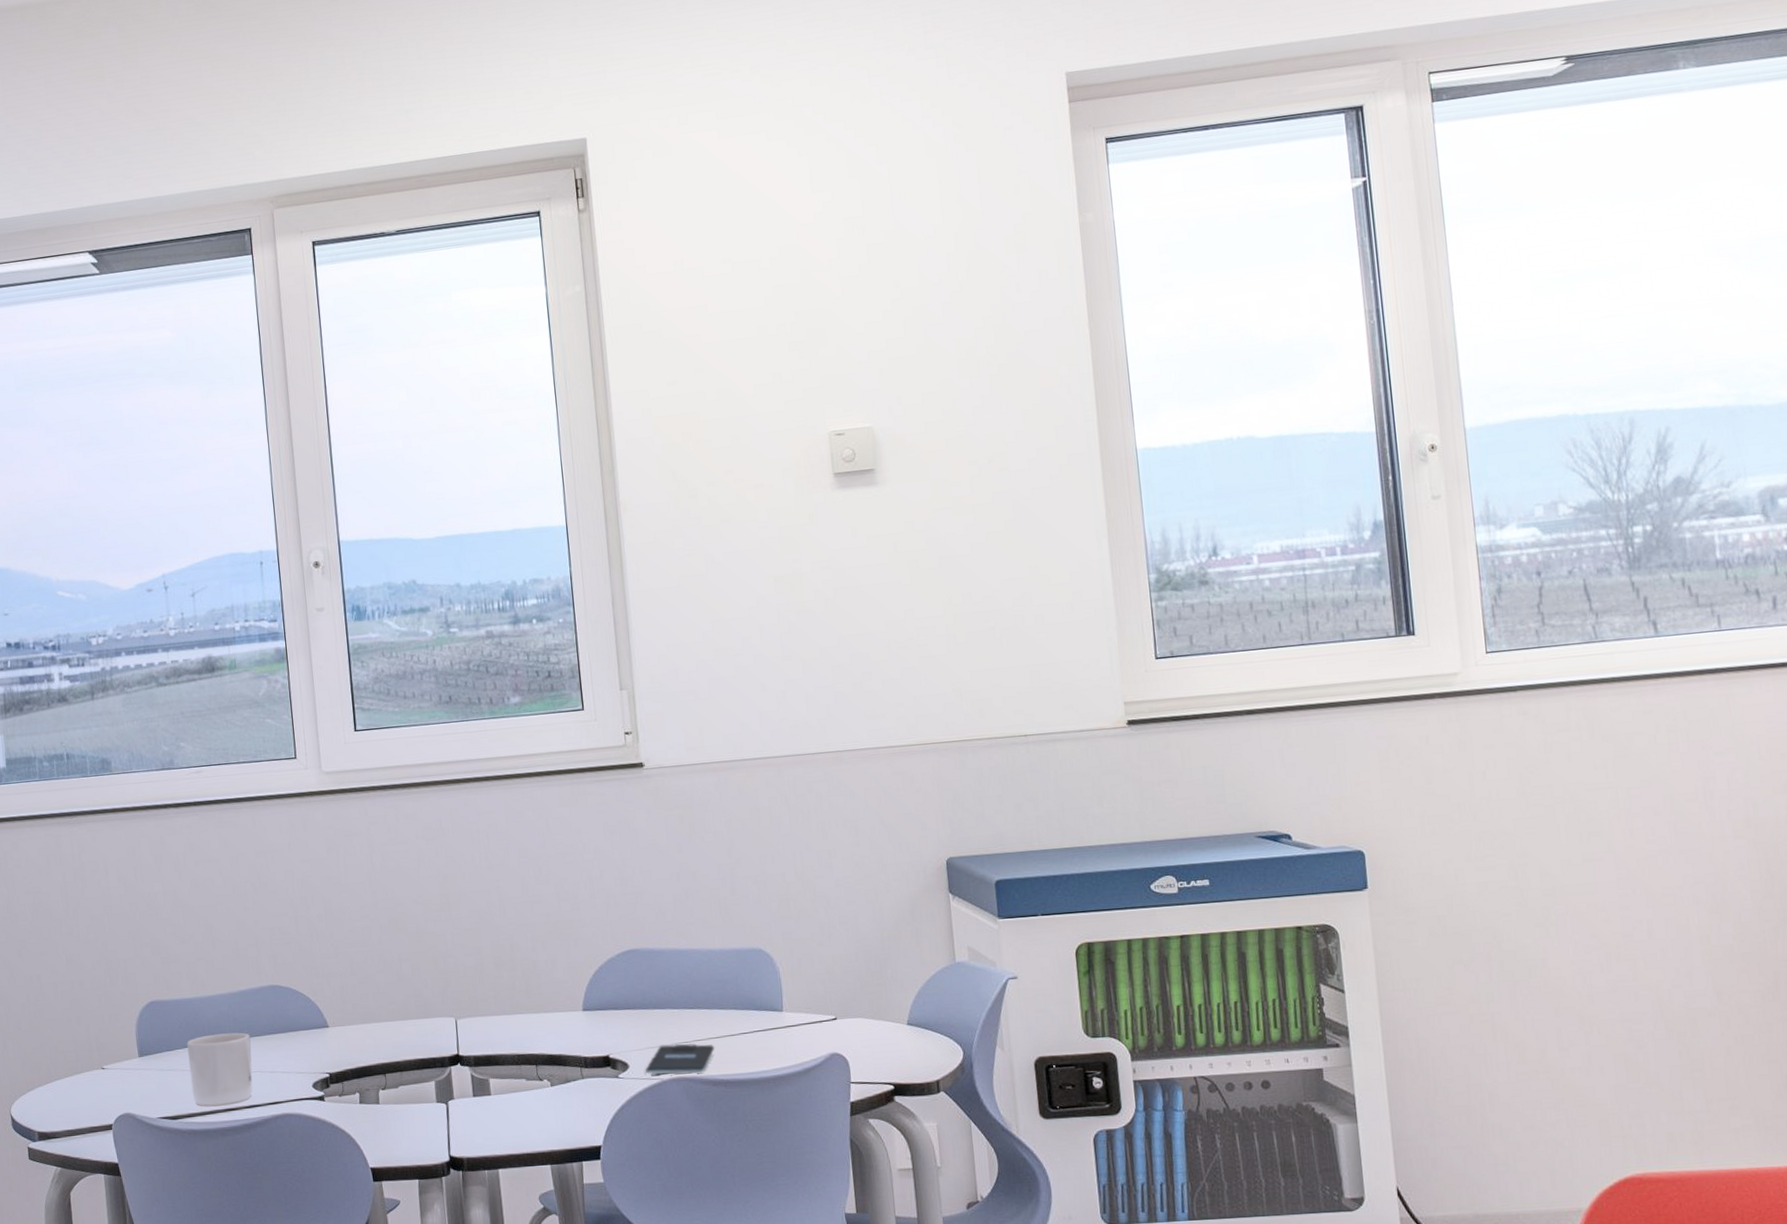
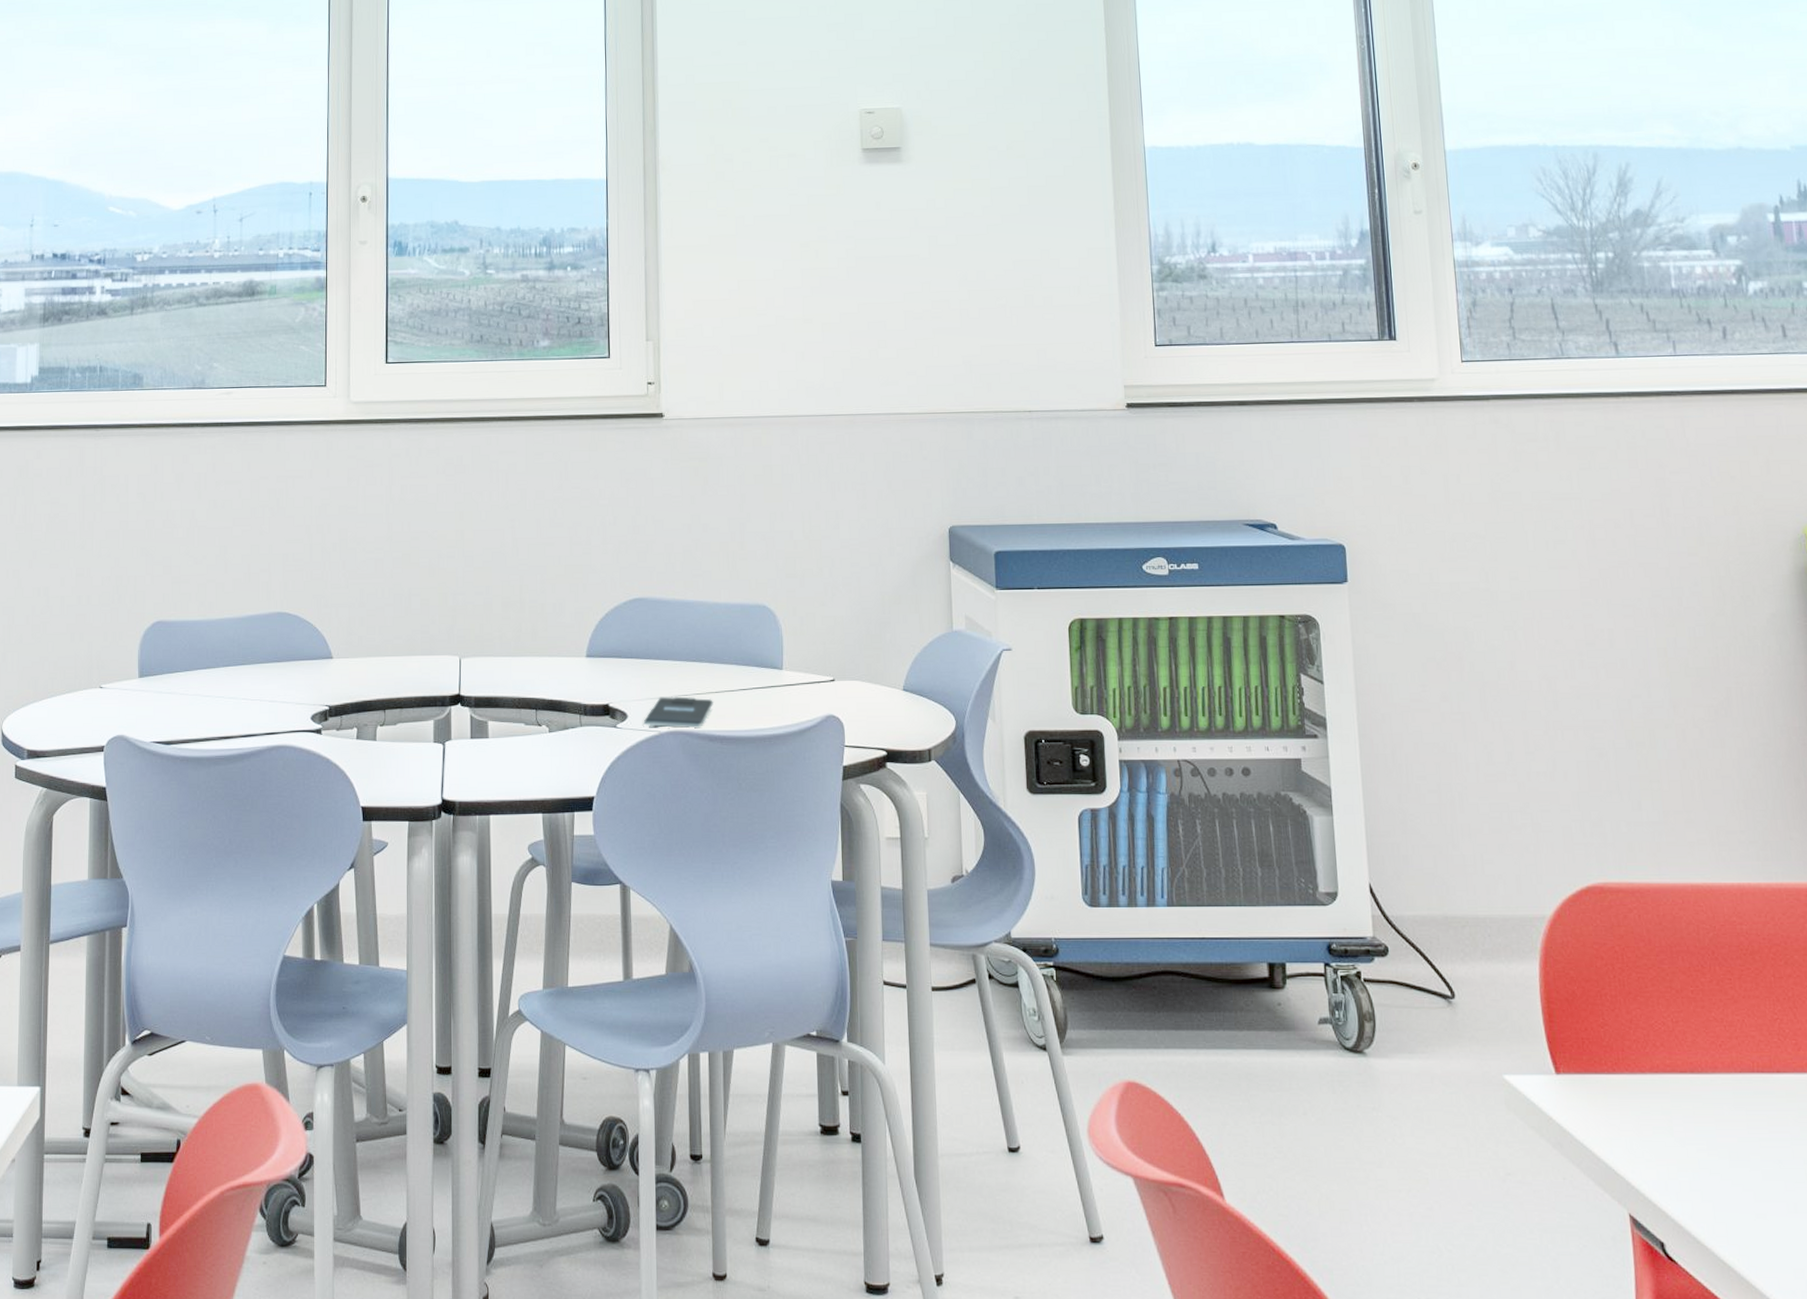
mug: present [187,1032,253,1107] -> none [189,658,253,734]

